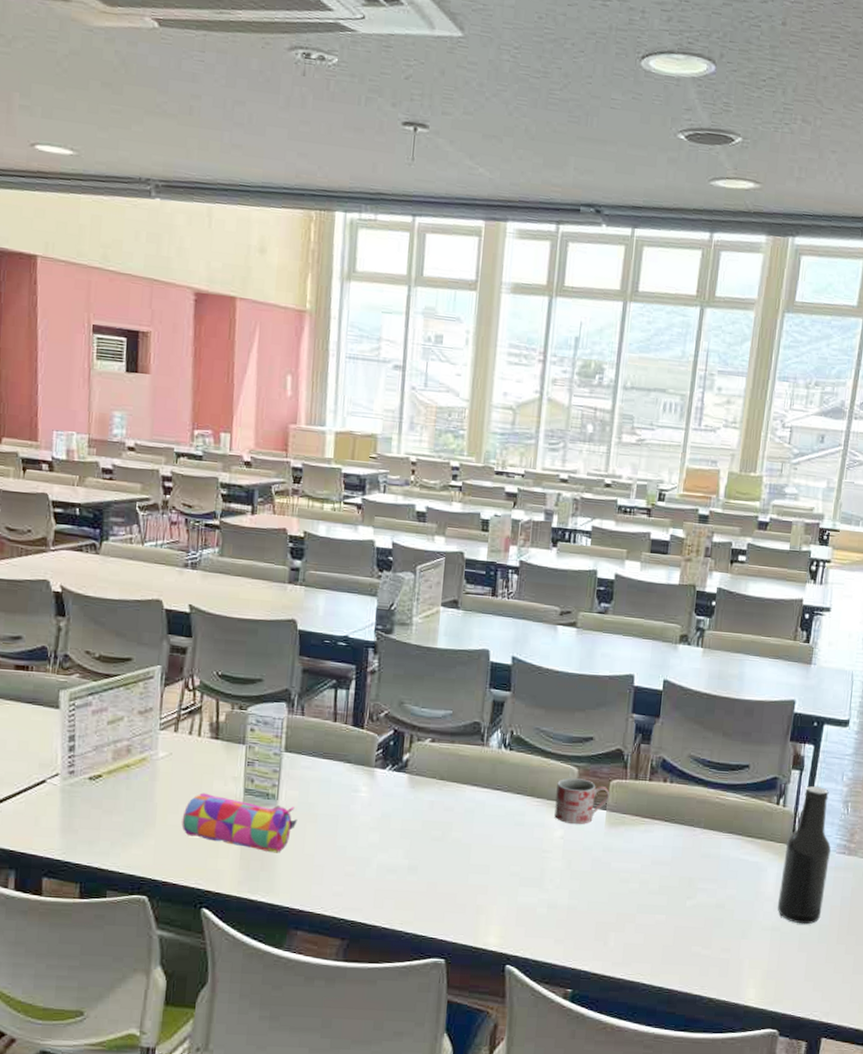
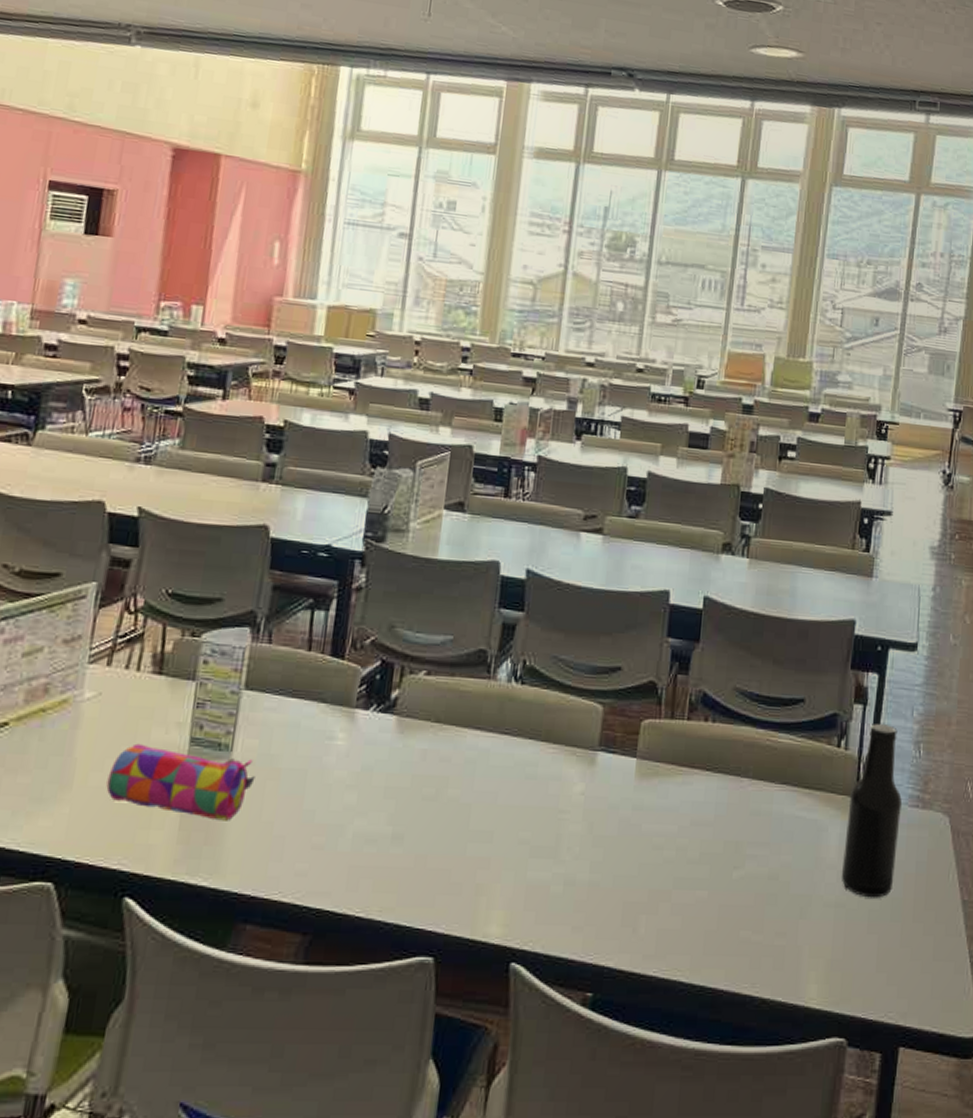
mug: present [554,778,610,825] -> none [574,718,641,777]

